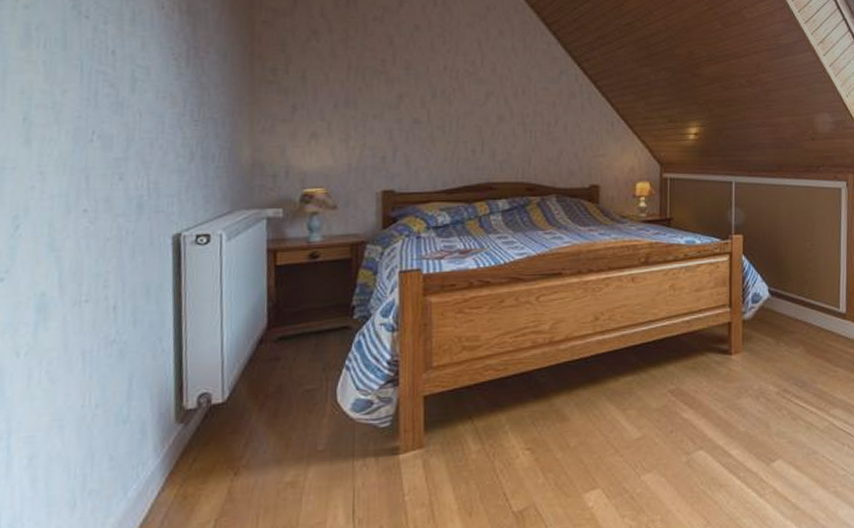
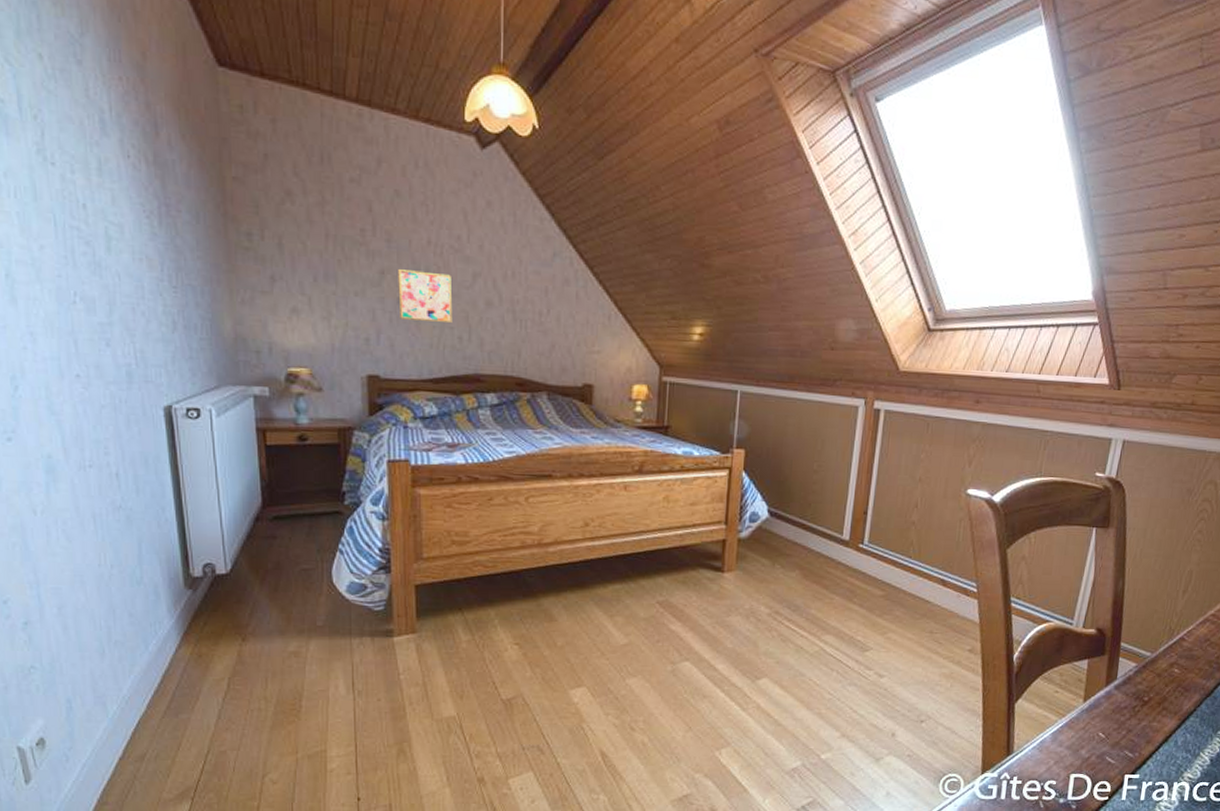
wall art: none [415,93,467,138] -> present [398,269,453,324]

